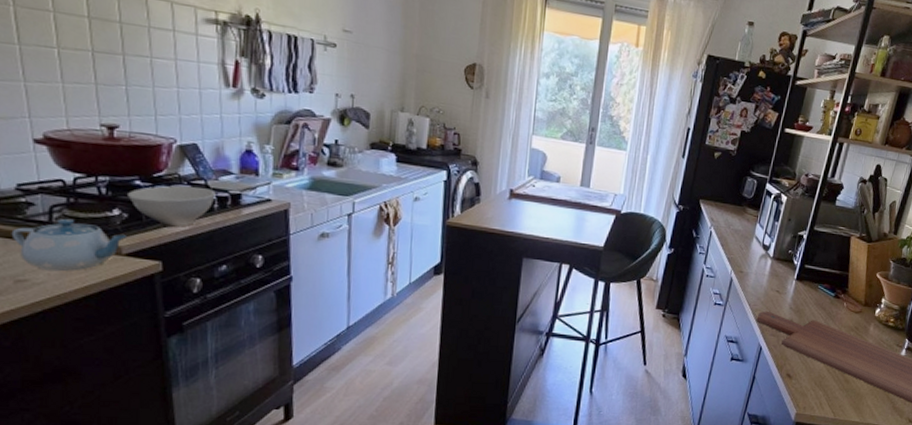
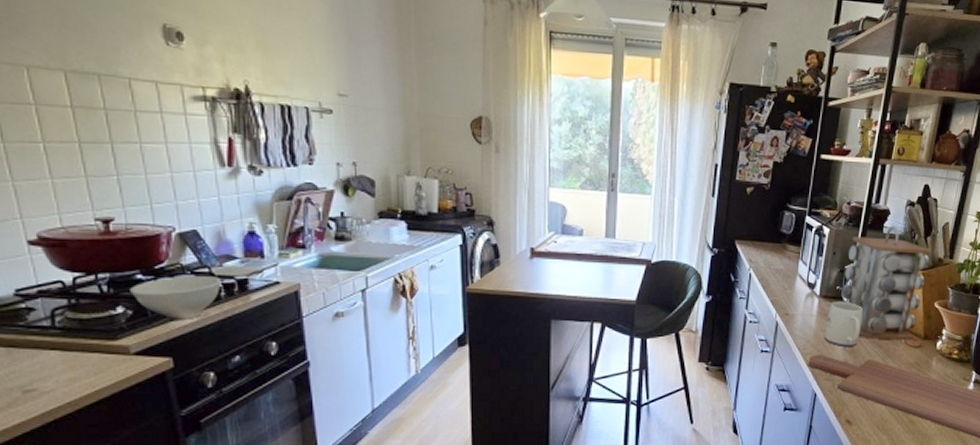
teapot: present [11,218,128,272] -> none [14,320,134,378]
mug: none [773,264,812,307] -> present [824,301,864,347]
spice rack: none [792,199,878,306] -> present [841,225,932,341]

